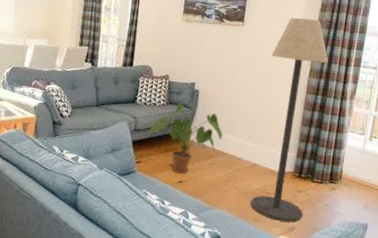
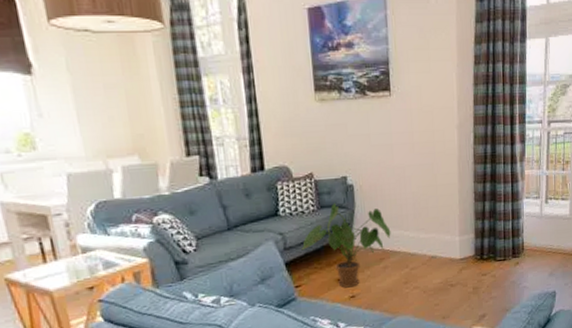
floor lamp: present [250,17,329,222] -> none [429,75,492,312]

